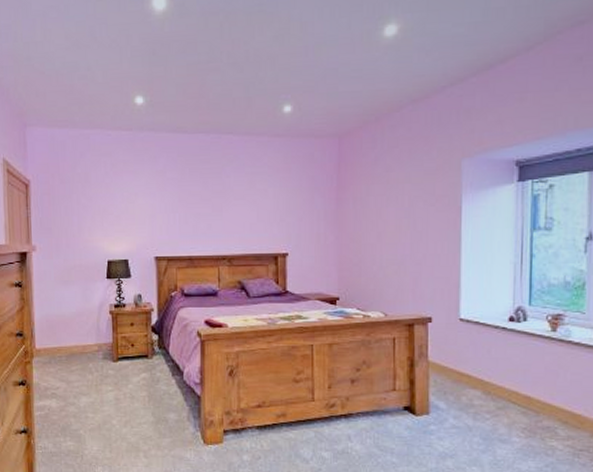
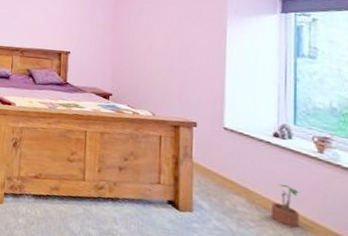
potted plant: none [505,370,533,412] -> present [270,184,299,228]

